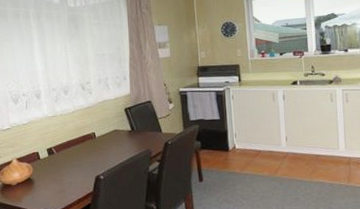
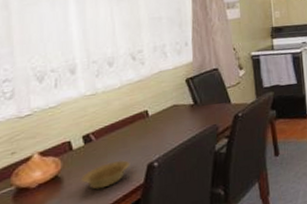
bowl: none [47,171,83,192] -> present [81,160,131,190]

